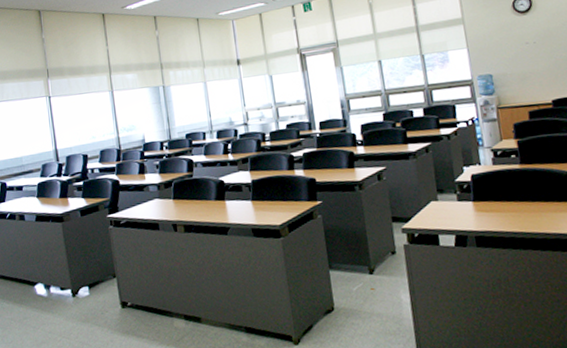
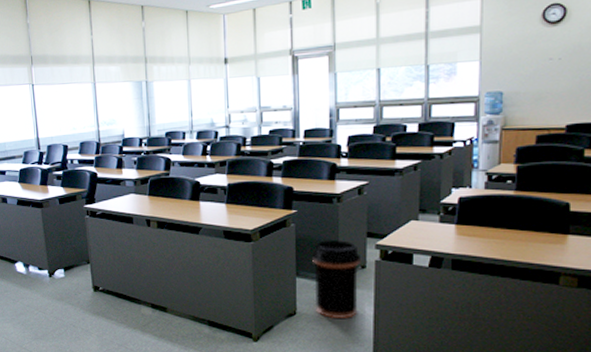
trash can: none [342,226,394,311] -> present [312,239,360,319]

